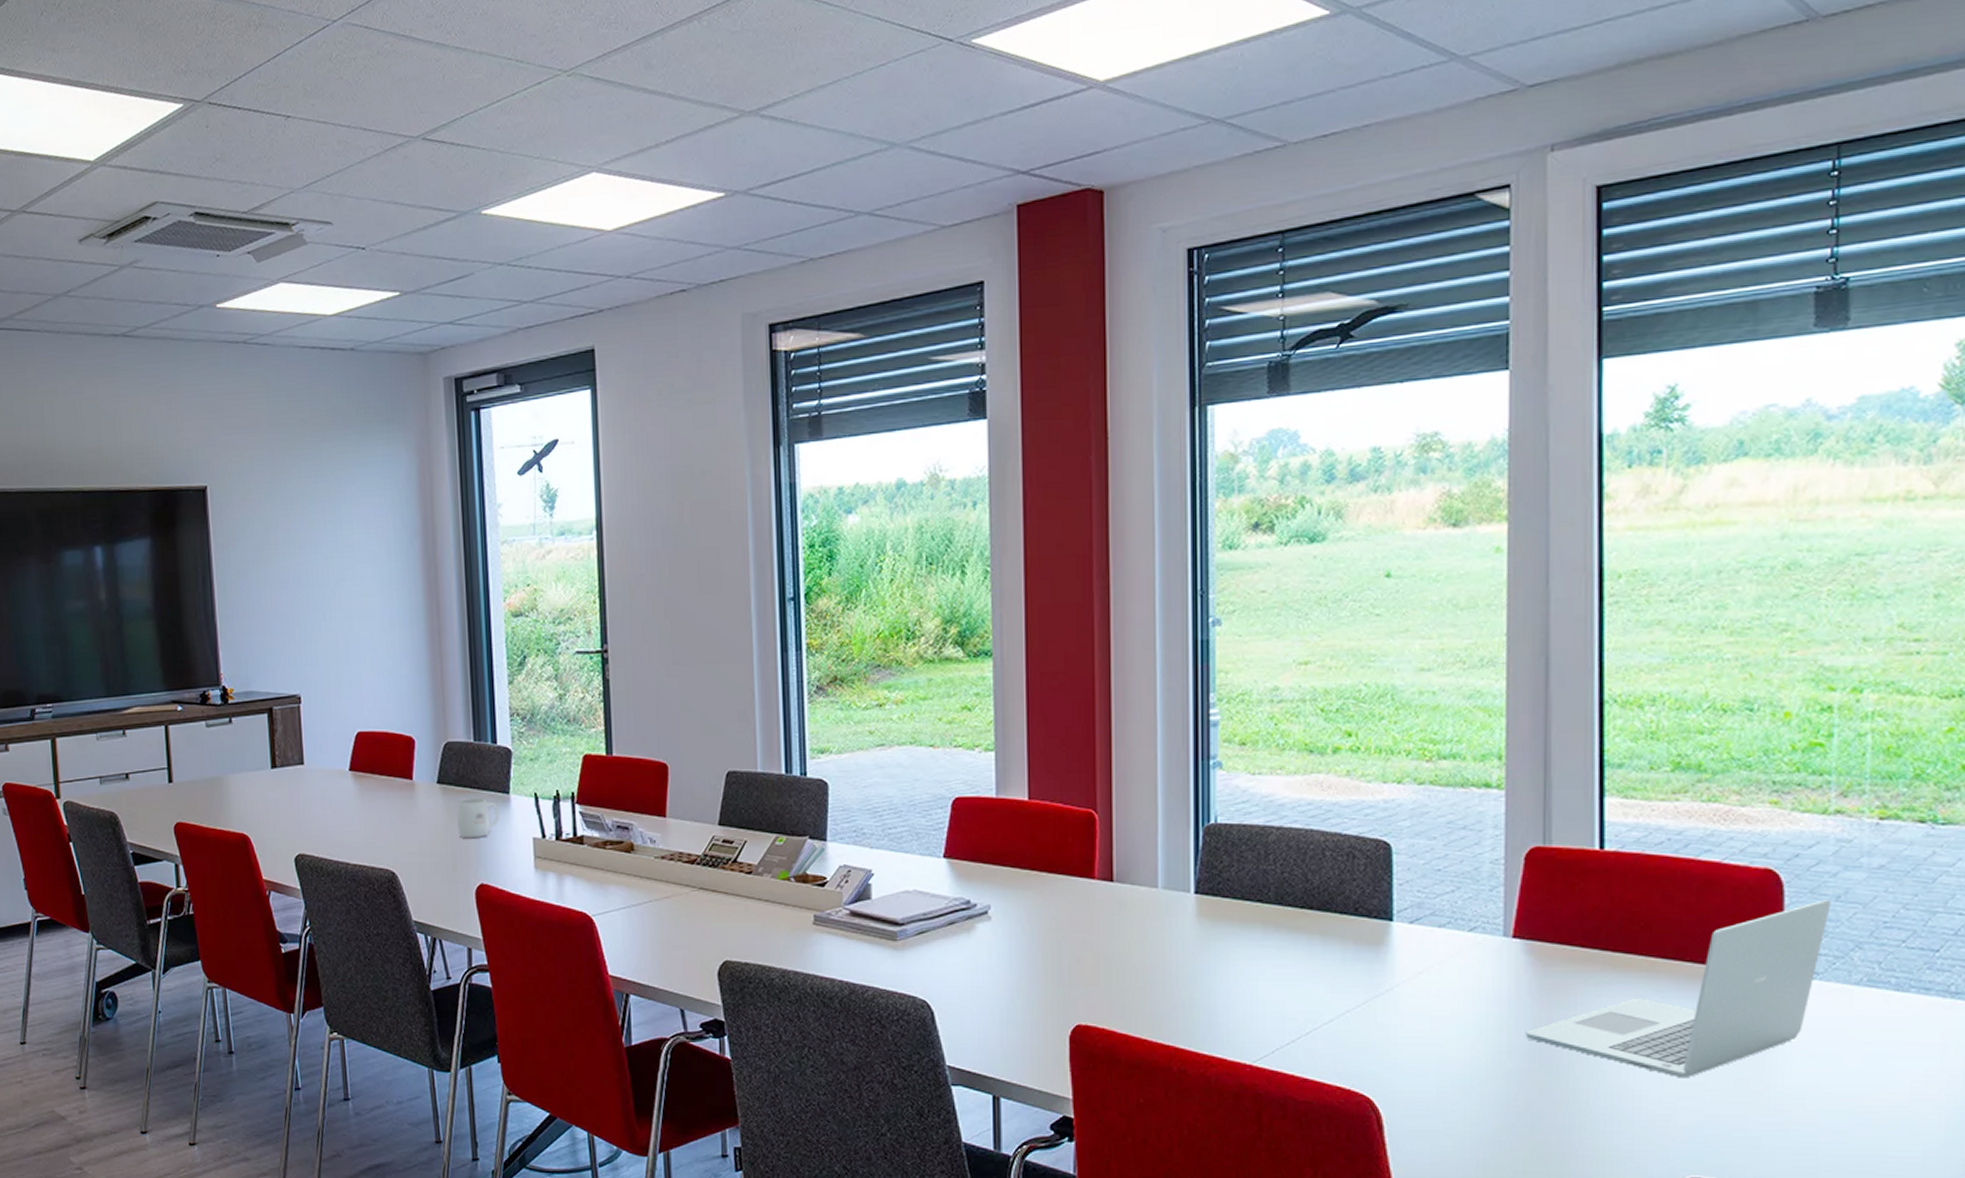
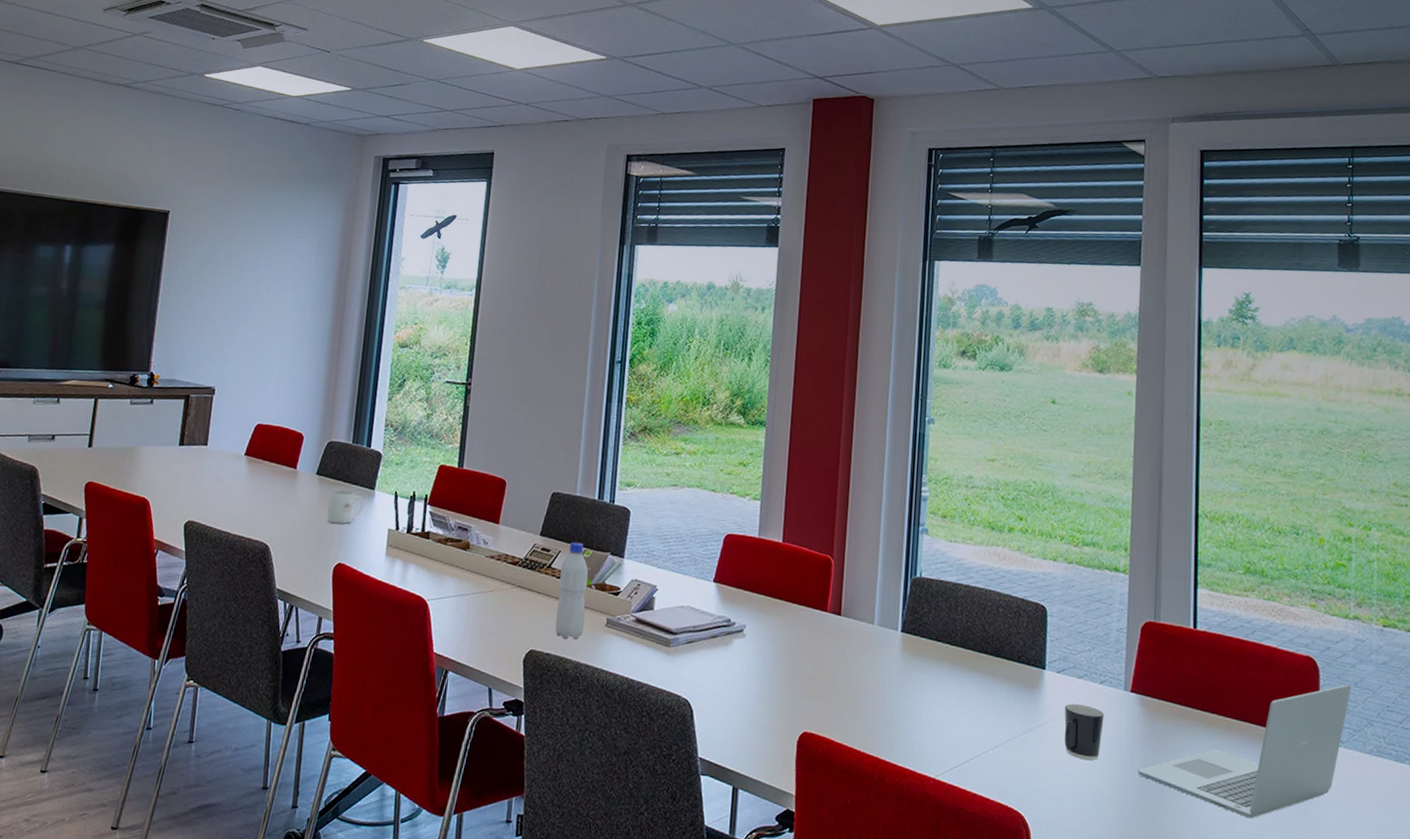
water bottle: none [749,828,787,943] -> present [555,542,589,640]
mug: none [1421,959,1476,1026] -> present [1064,703,1104,760]

